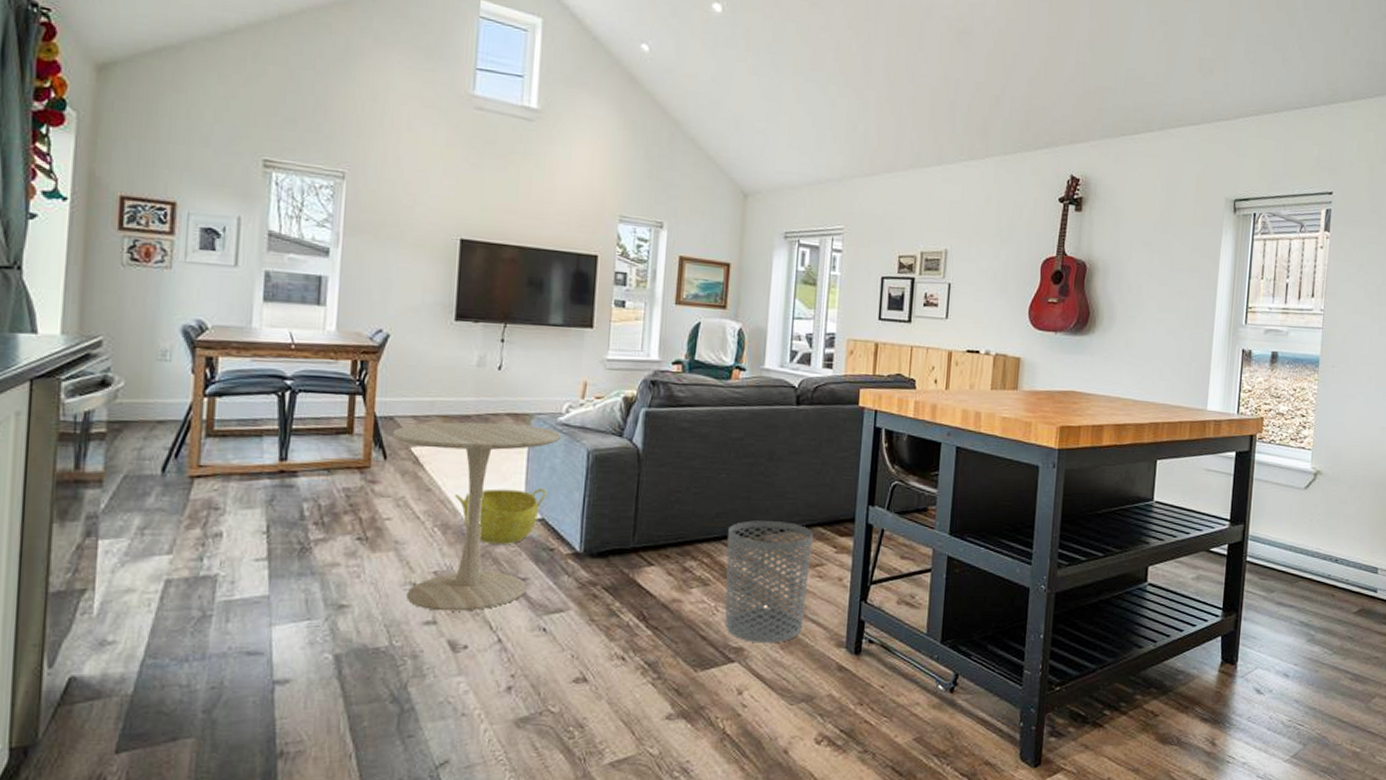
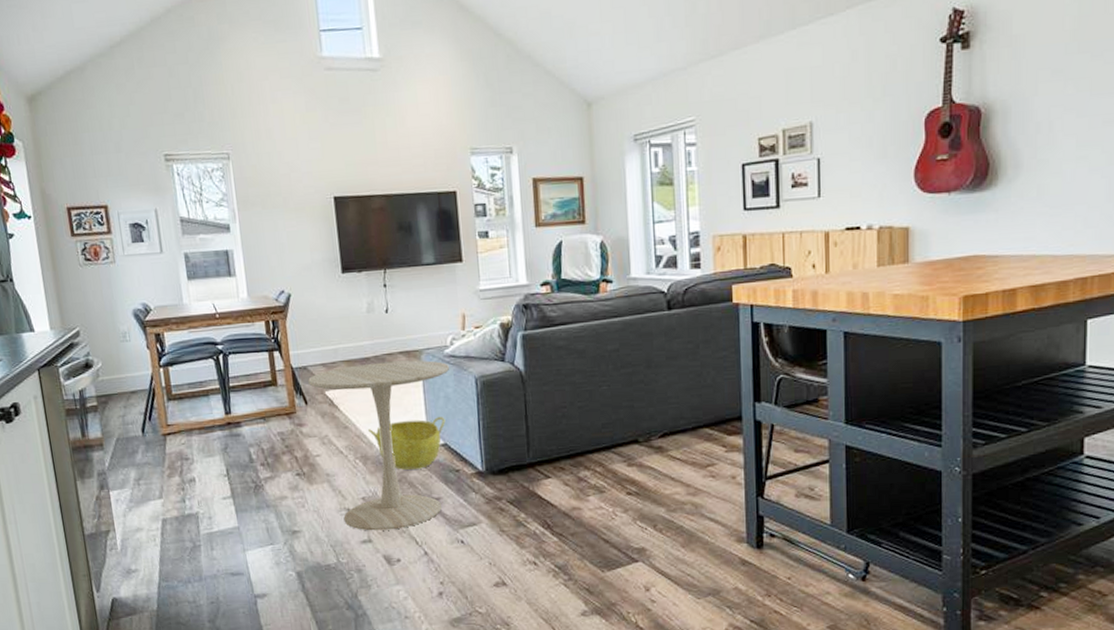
waste bin: present [725,520,813,644] -> none [616,426,702,543]

